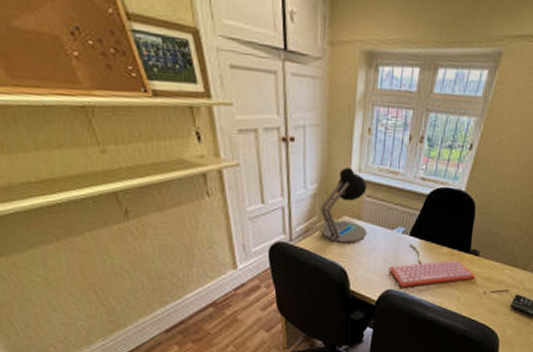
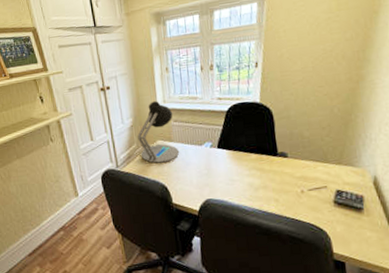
keyboard: present [389,242,476,287] -> none [204,154,290,195]

